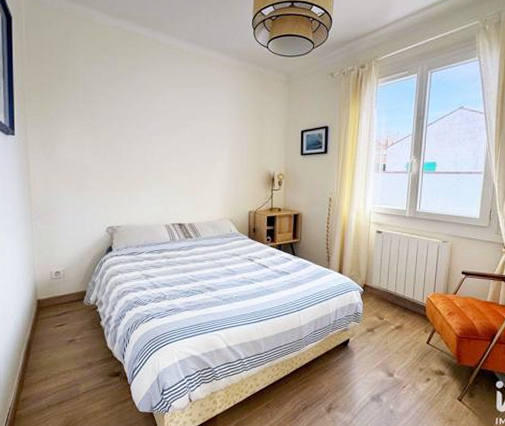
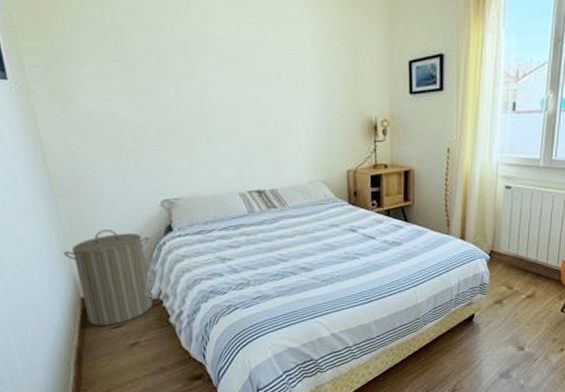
laundry hamper: none [31,247,95,324] -> present [63,229,154,327]

